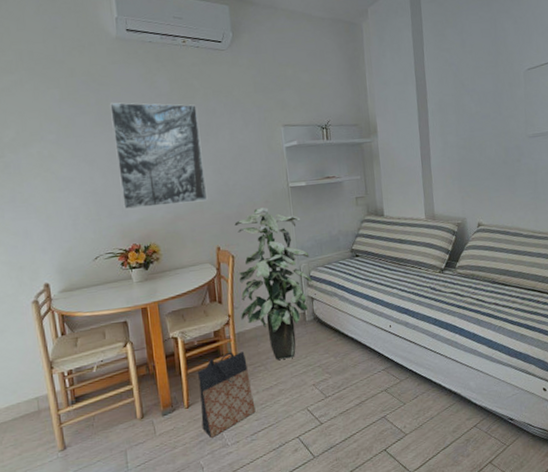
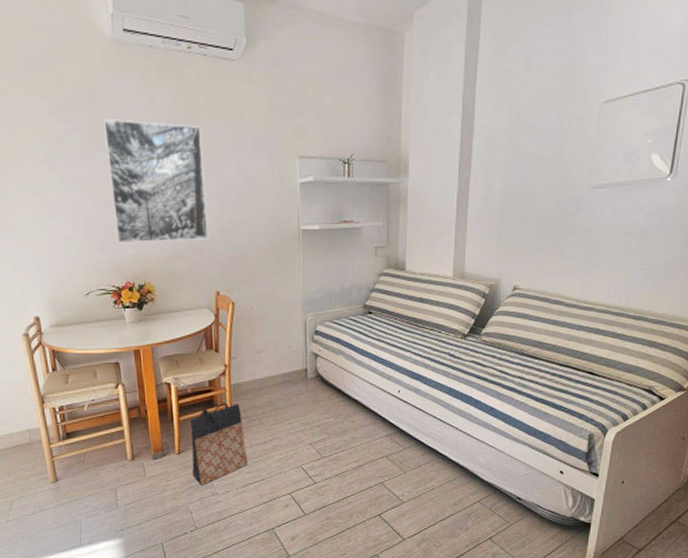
indoor plant: present [234,207,312,360] -> none [236,251,318,415]

